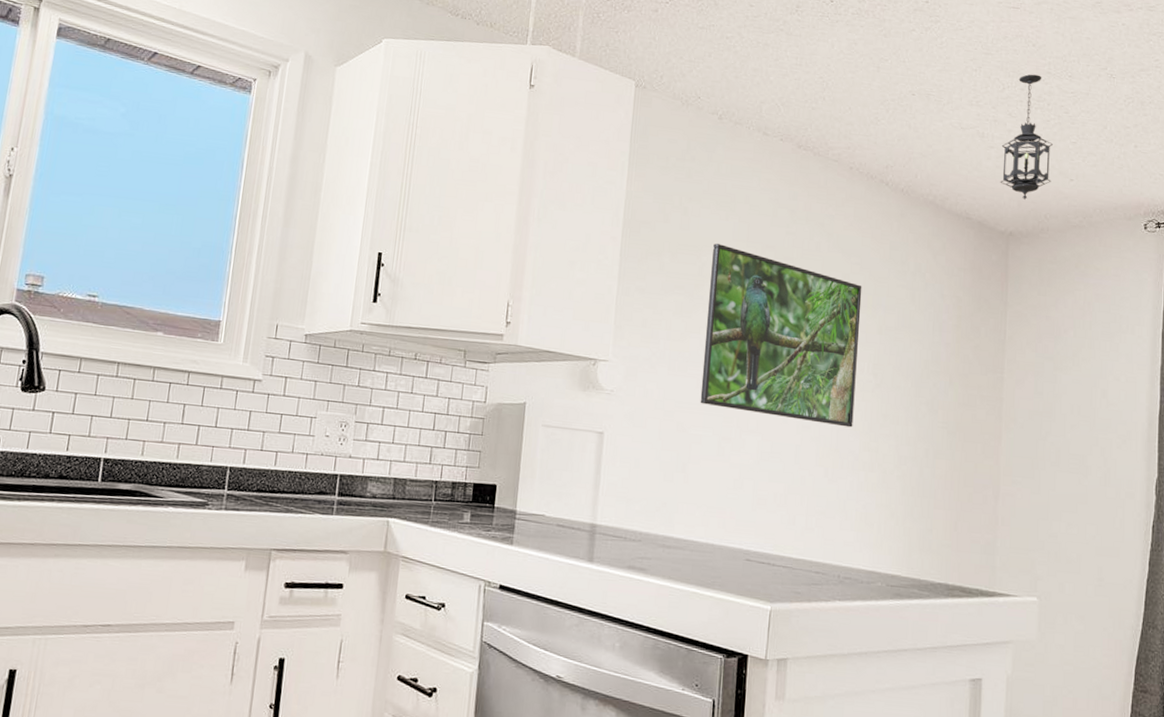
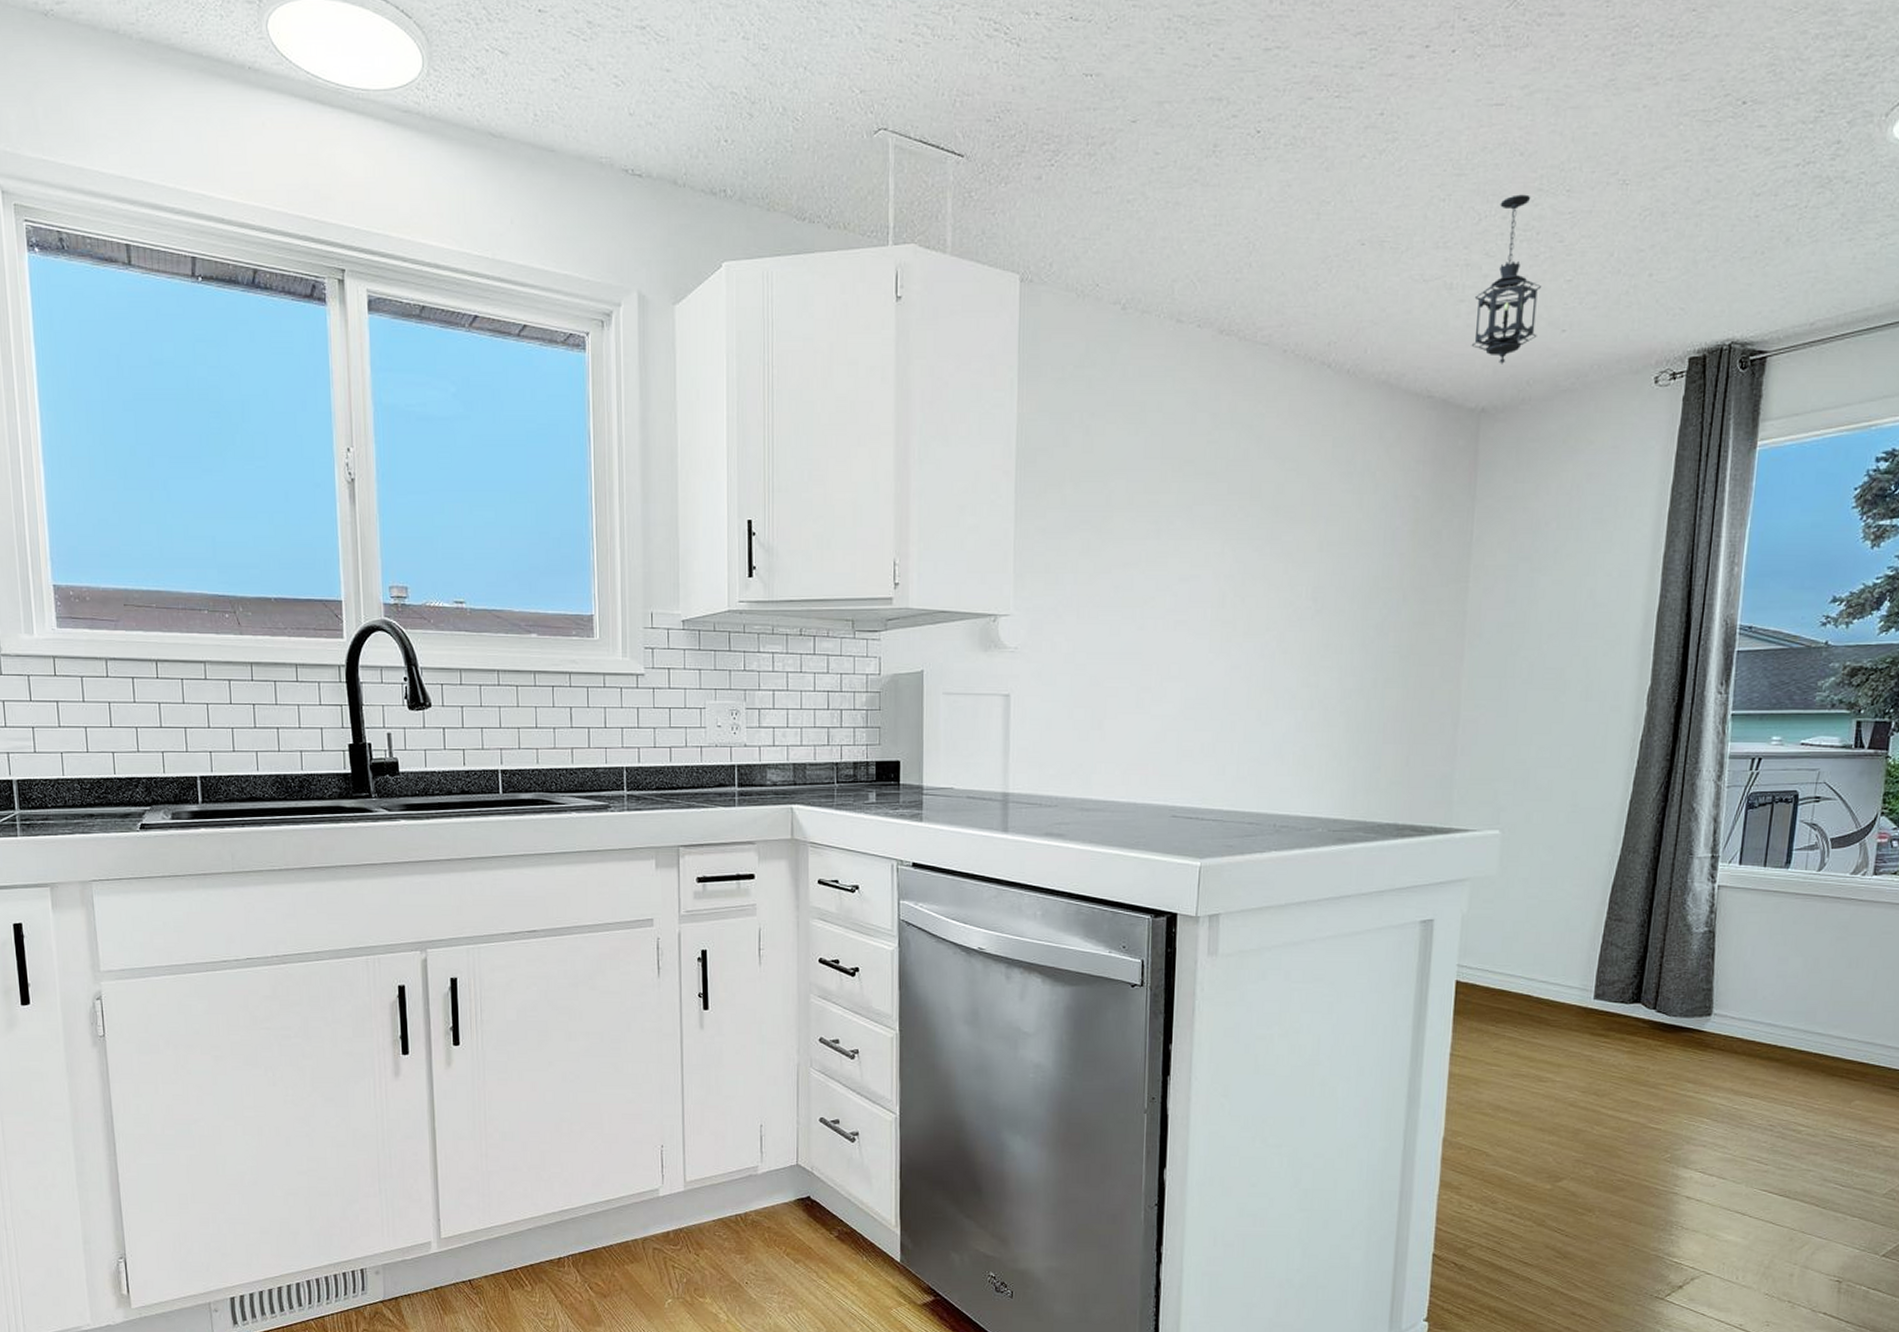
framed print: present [700,243,862,428] -> none [1114,465,1299,663]

